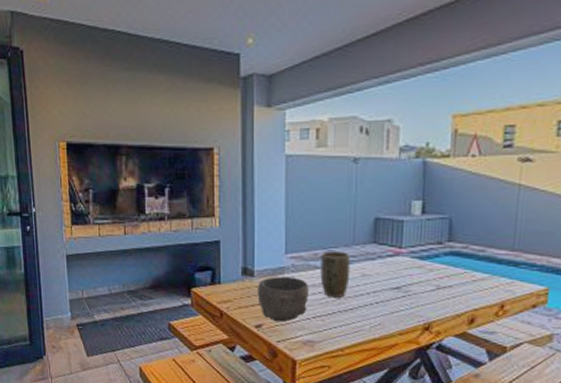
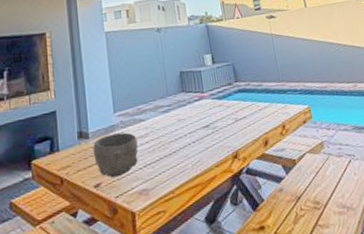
plant pot: present [320,251,351,298] -> none [143,103,169,145]

